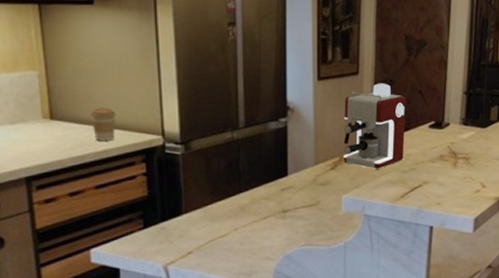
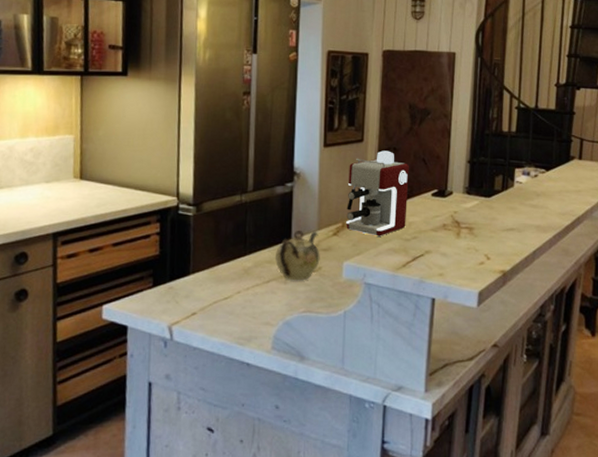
coffee cup: present [90,108,117,141] -> none [115,169,138,201]
teapot: none [272,166,318,216] -> present [275,231,320,281]

